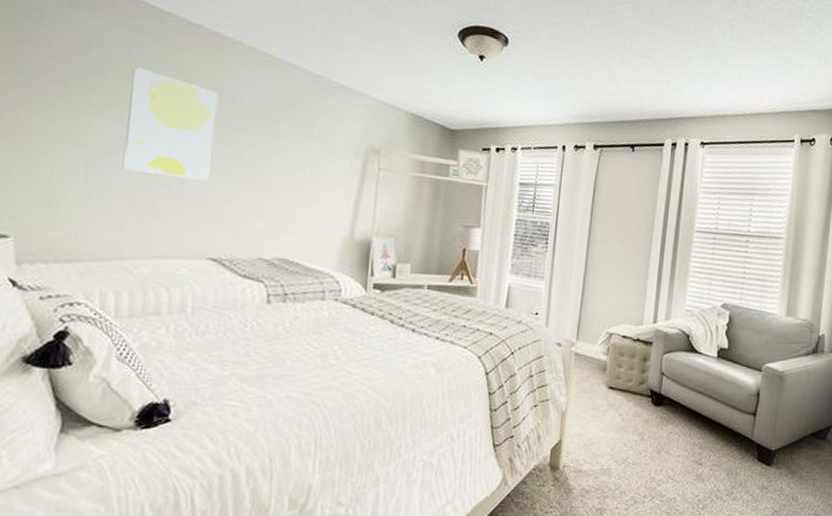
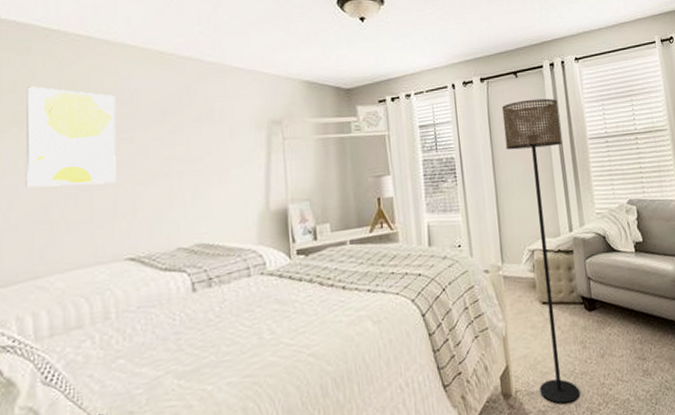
floor lamp: none [588,177,671,488] -> present [501,98,580,404]

